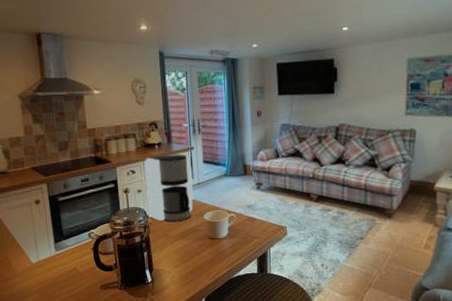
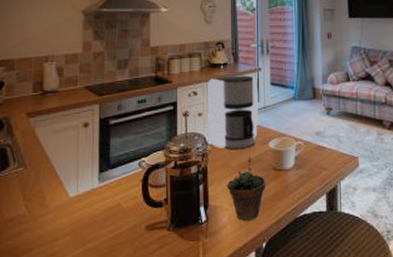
succulent plant: none [168,227,203,281] -> present [227,156,266,221]

